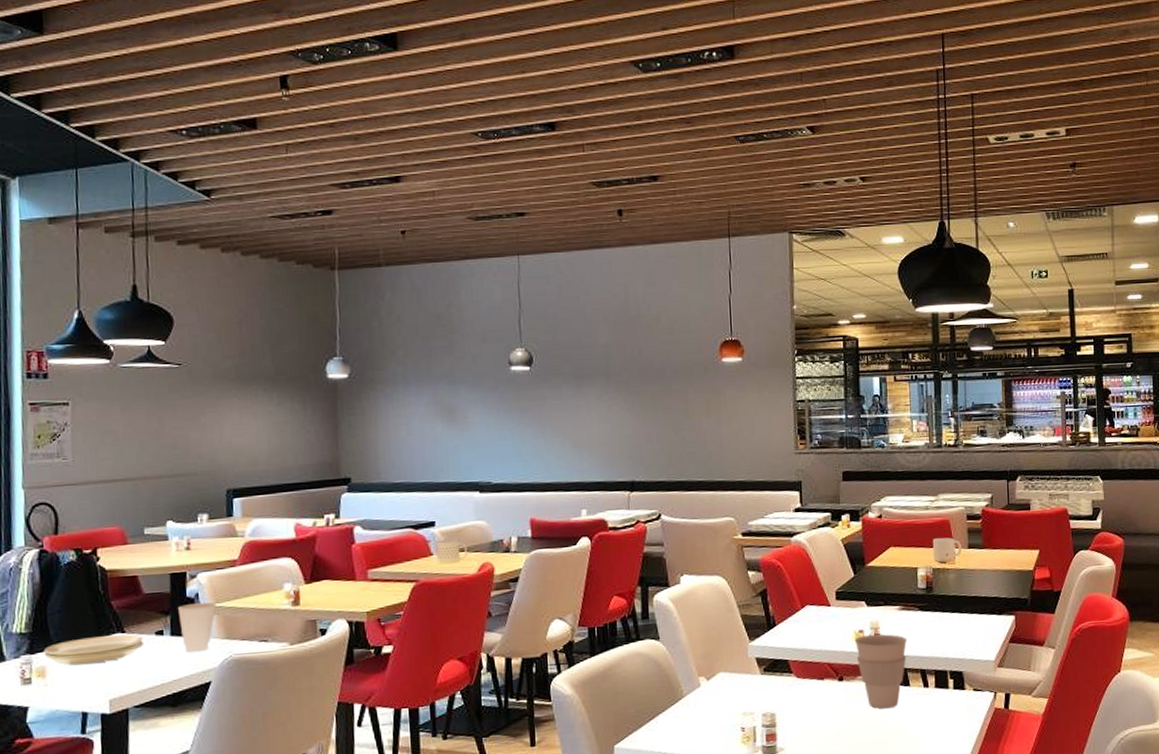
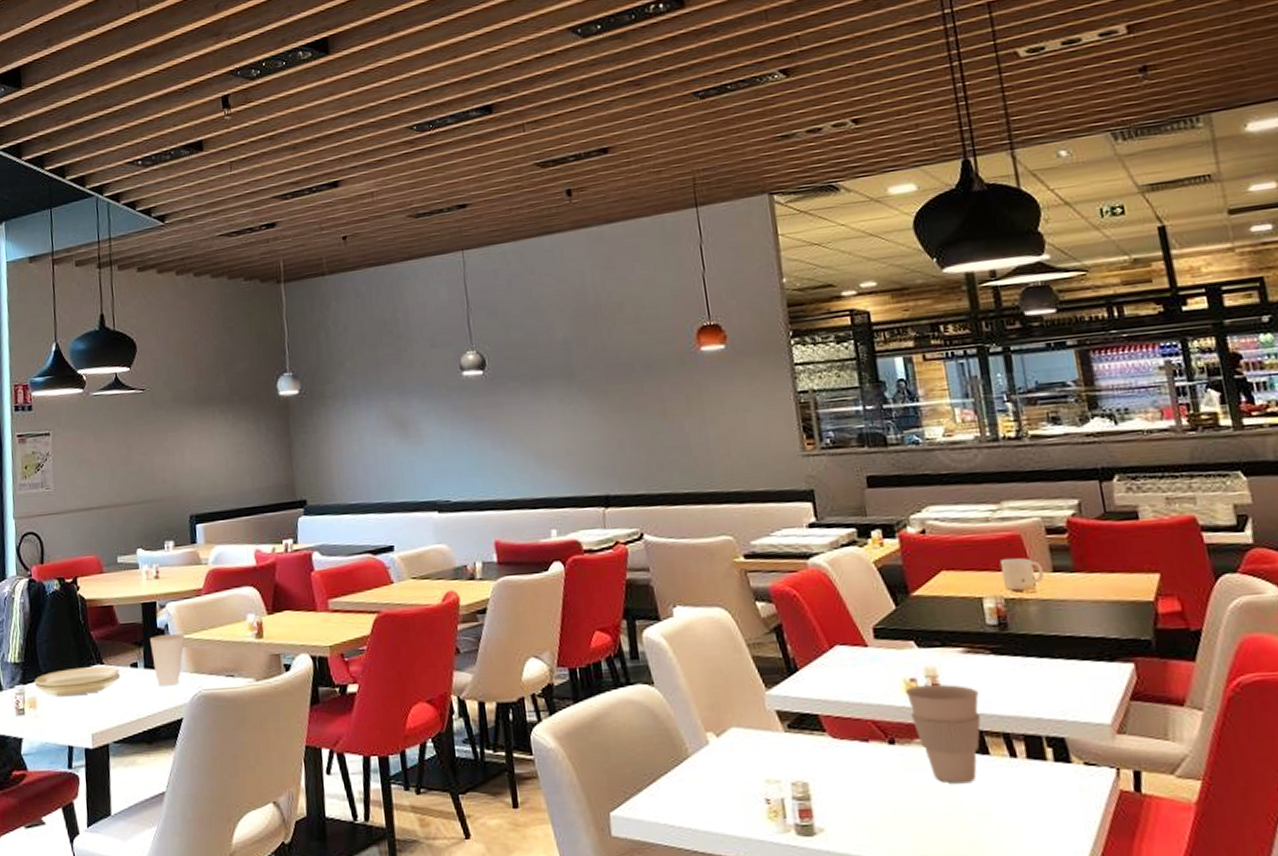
mug: present [435,539,467,565] -> none [395,565,430,594]

